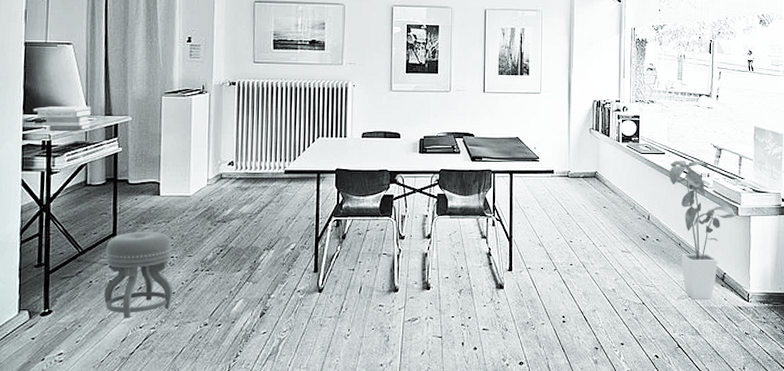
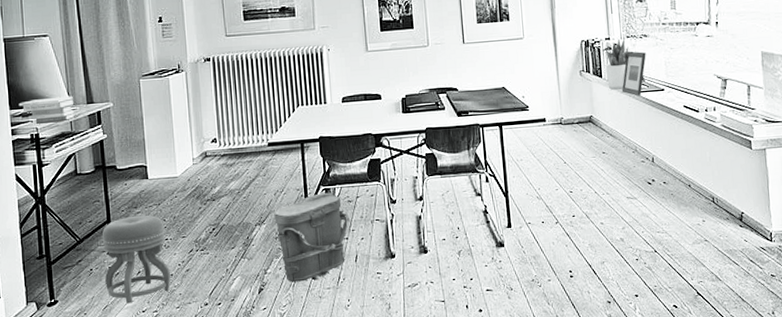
bag: none [283,223,358,309] -> present [274,192,350,283]
planter: none [613,102,636,150] -> present [604,38,629,91]
picture frame: none [626,114,651,157] -> present [621,51,646,96]
house plant: present [668,160,740,300] -> none [670,94,753,243]

